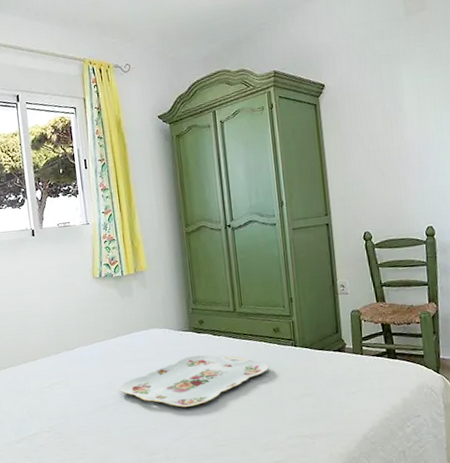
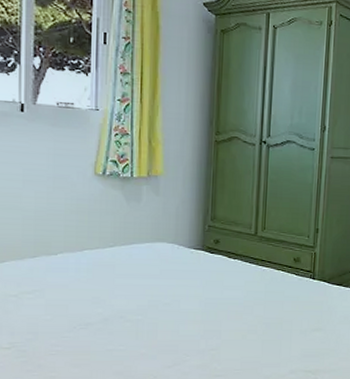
serving tray: present [120,354,269,408] -> none [108,277,283,332]

